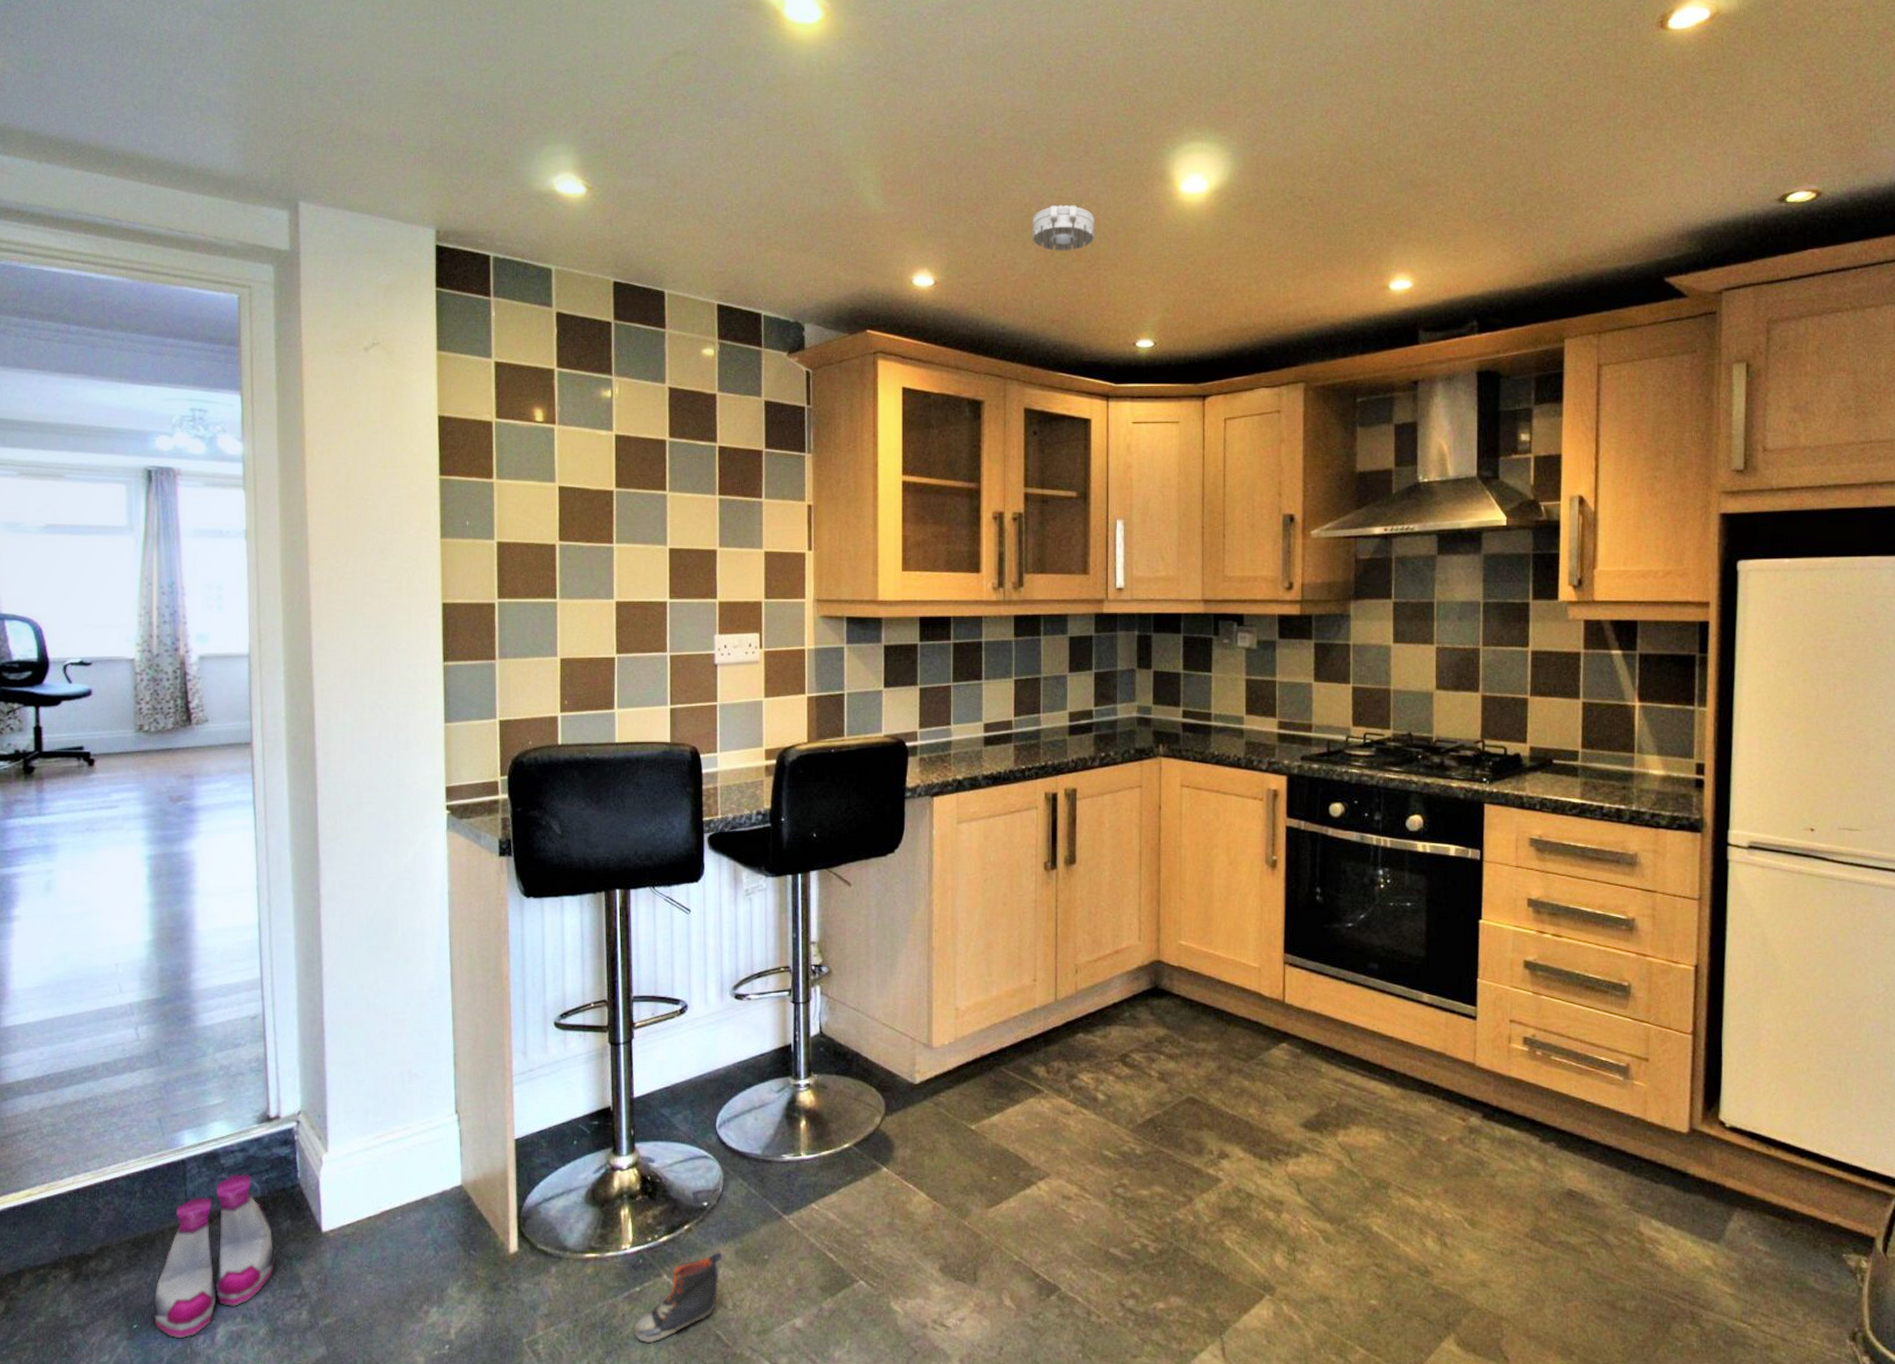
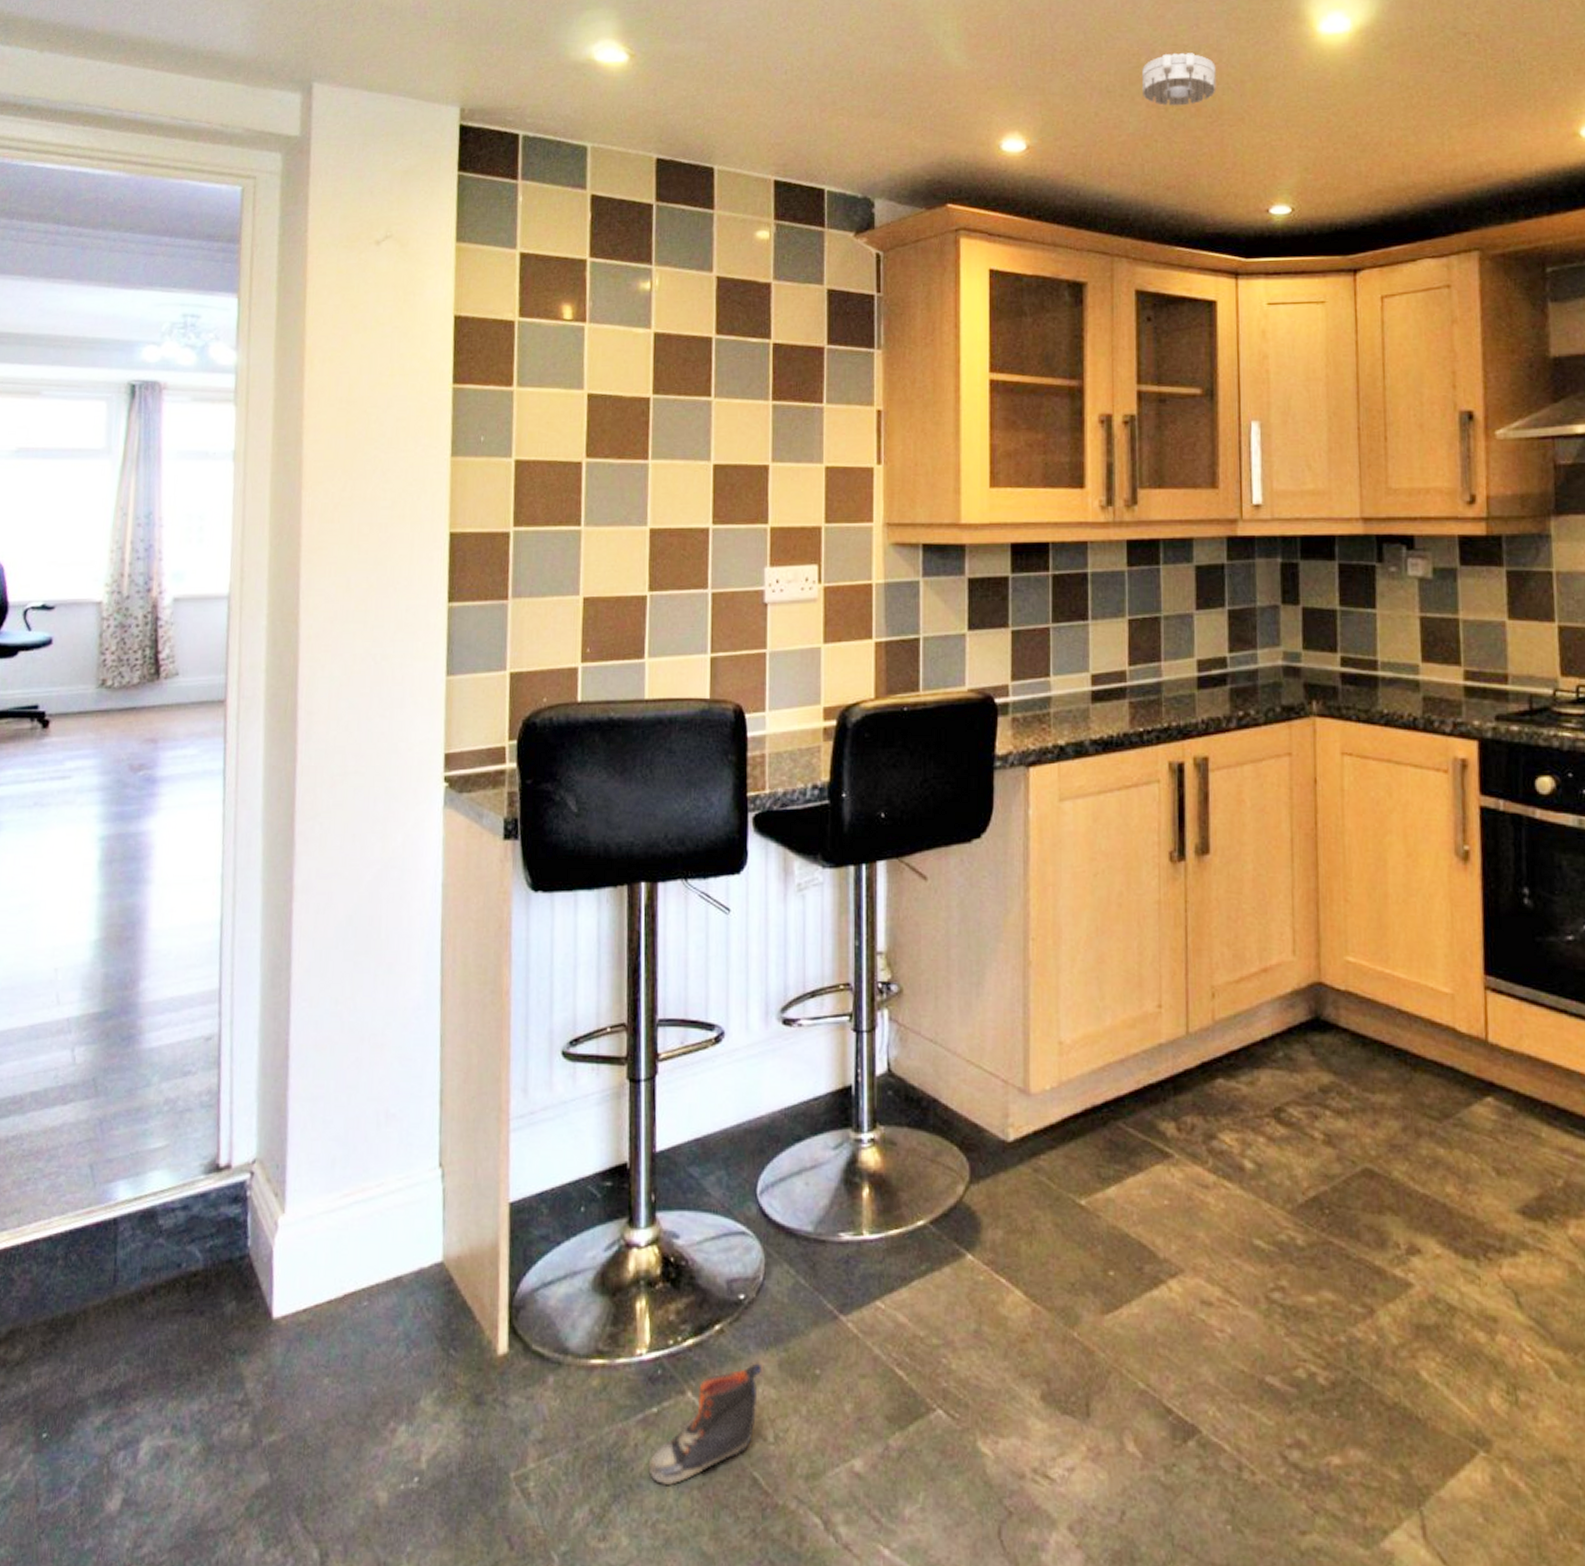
boots: present [152,1174,274,1339] -> none [66,1238,214,1455]

